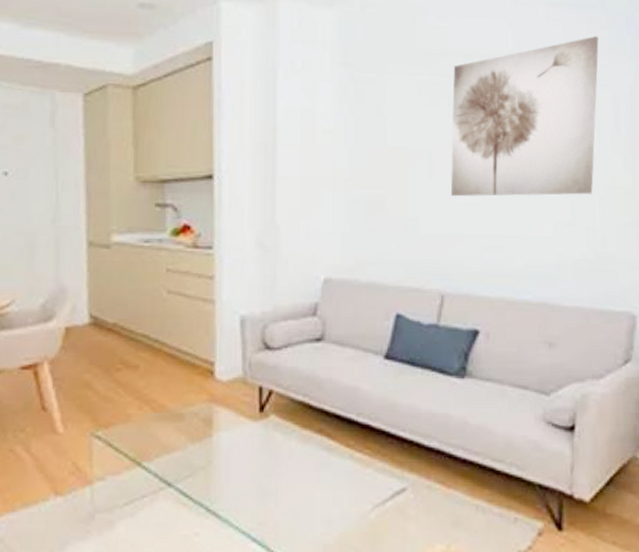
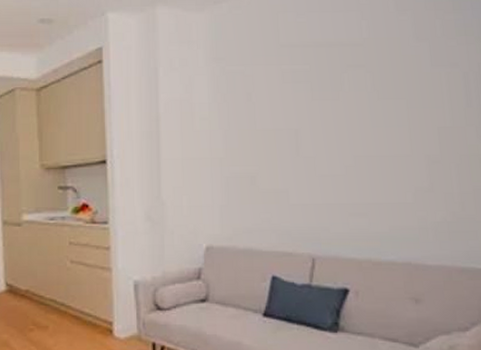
wall art: present [450,36,599,197] -> none [313,21,449,170]

